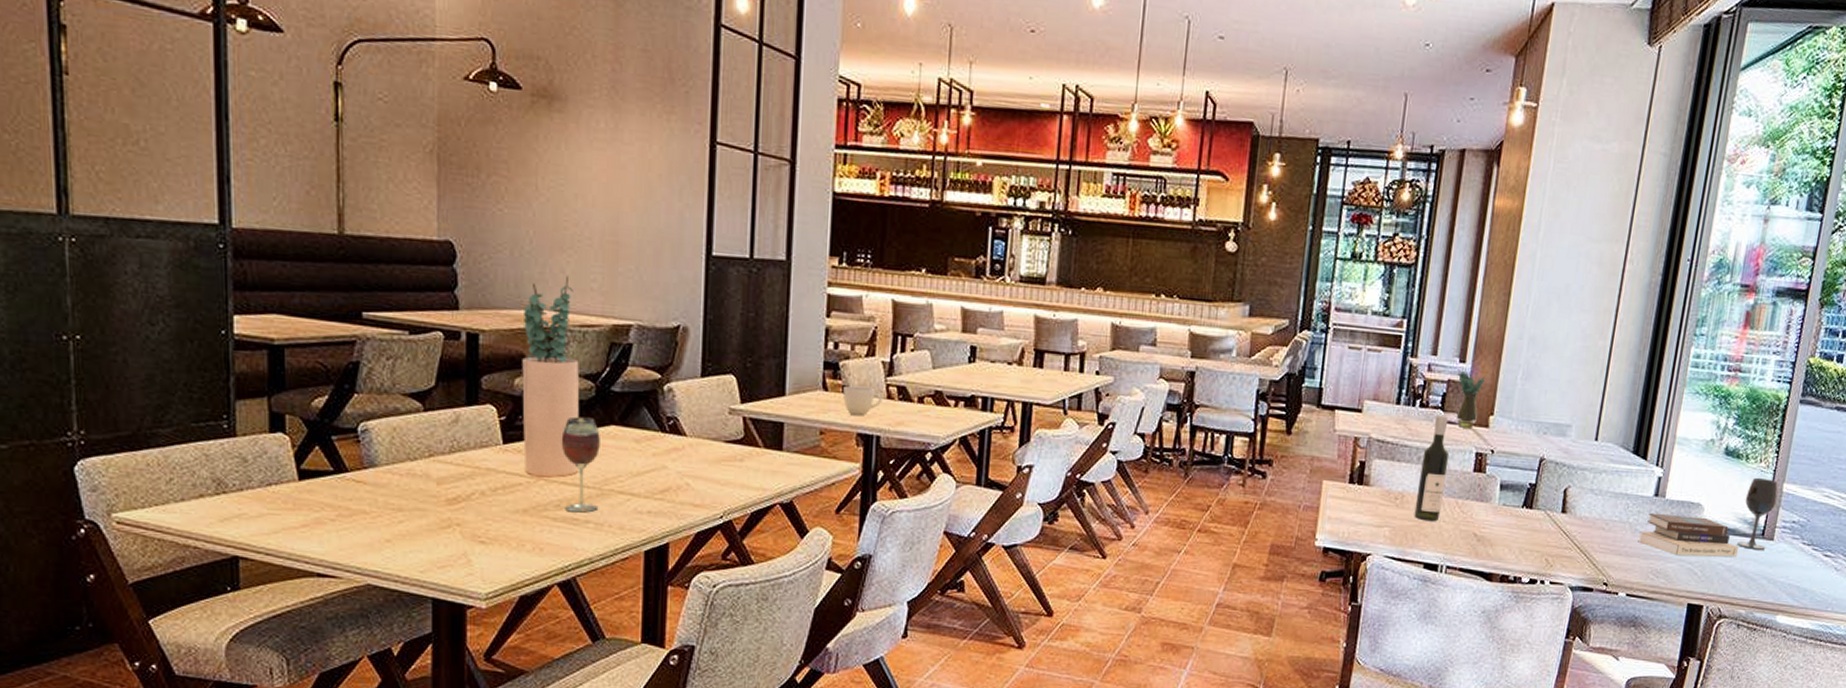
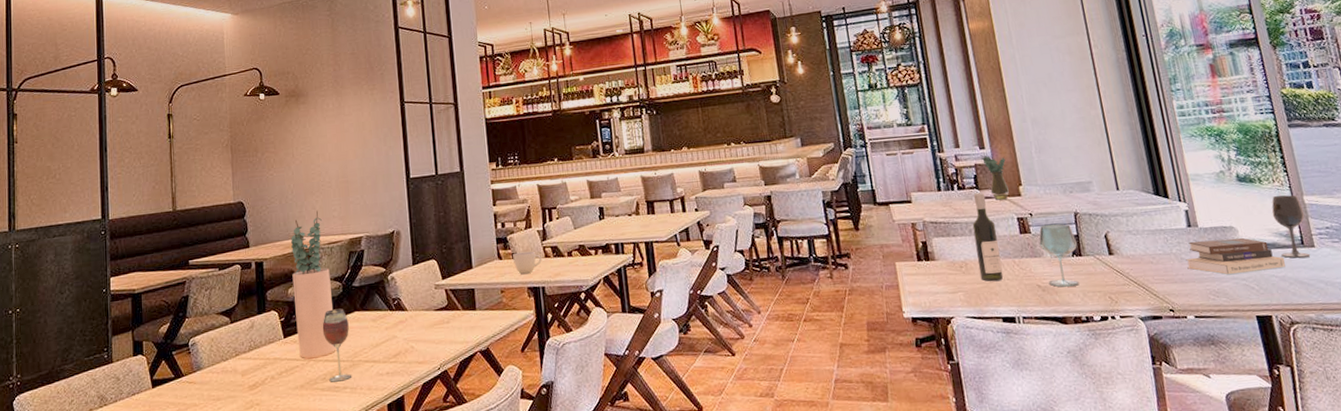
wine glass: none [1486,466,1532,541] -> present [1038,224,1079,287]

